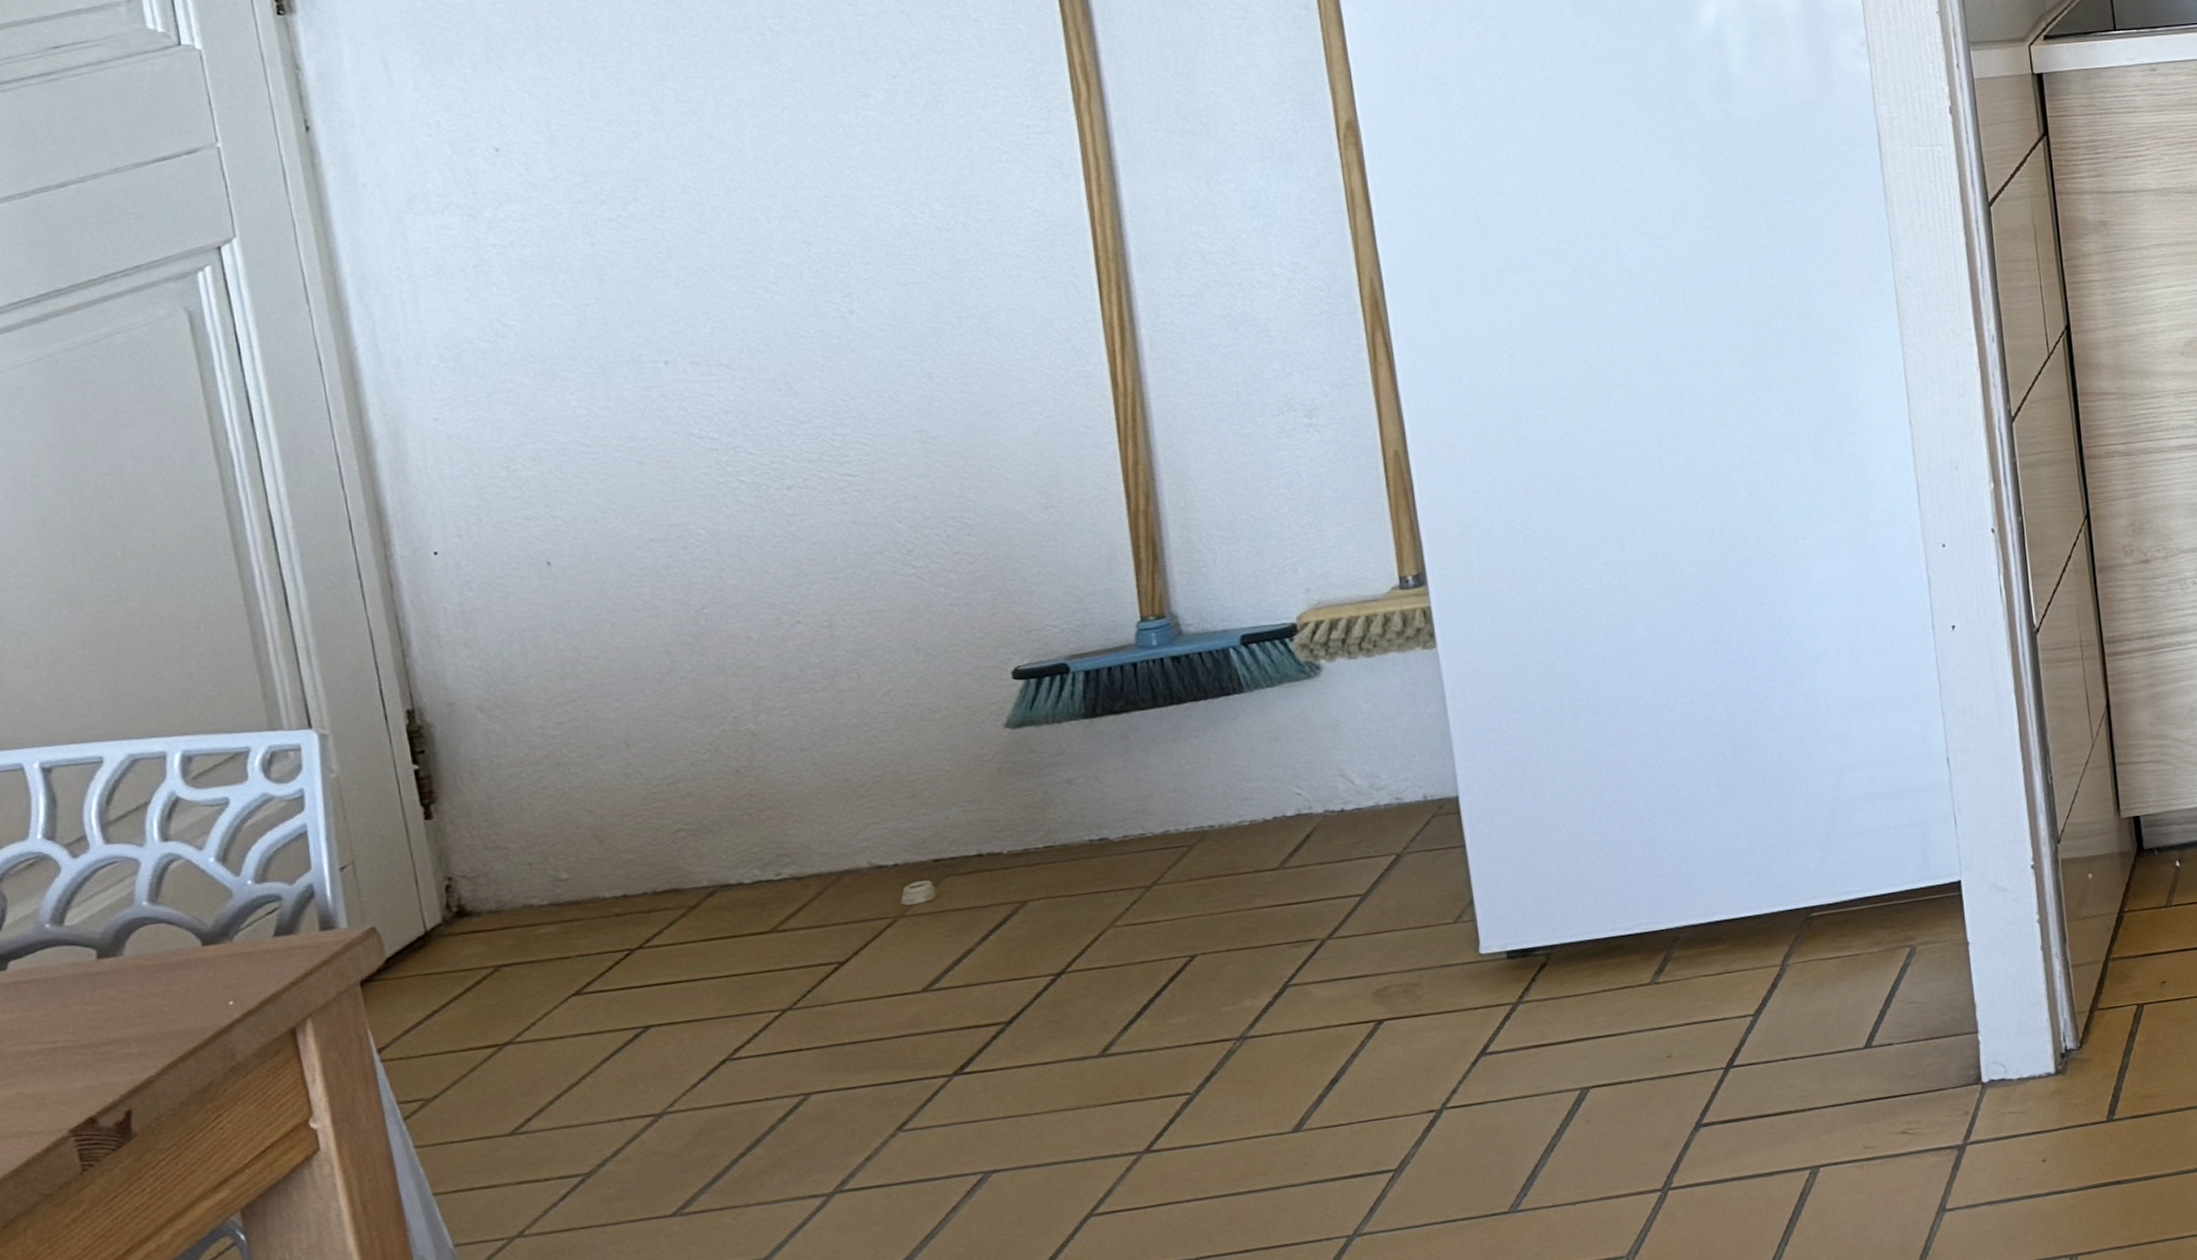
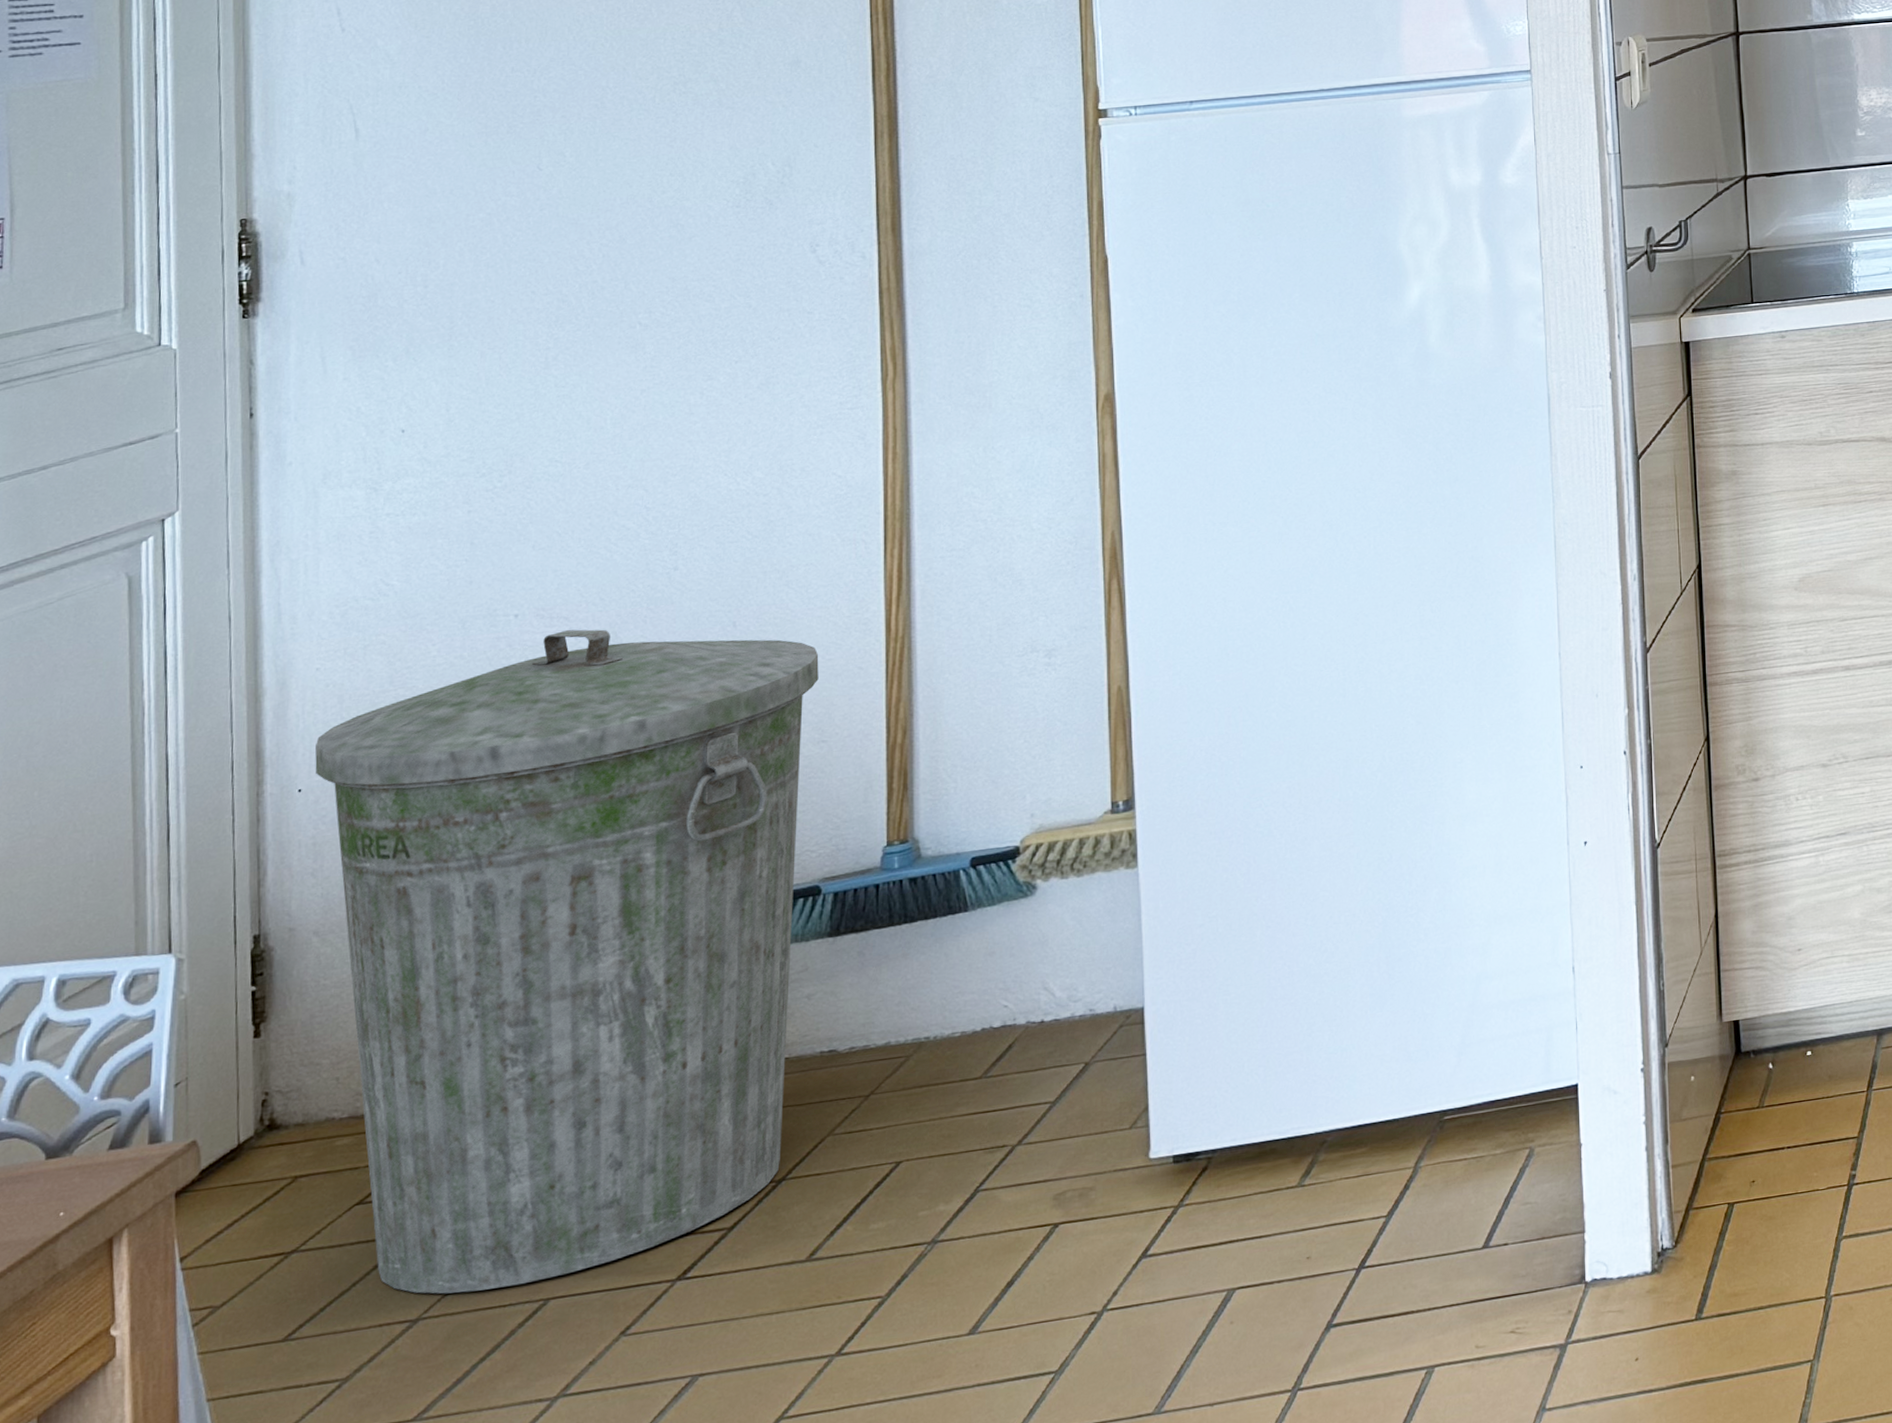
trash can: none [446,378,1057,1088] -> present [315,629,819,1294]

